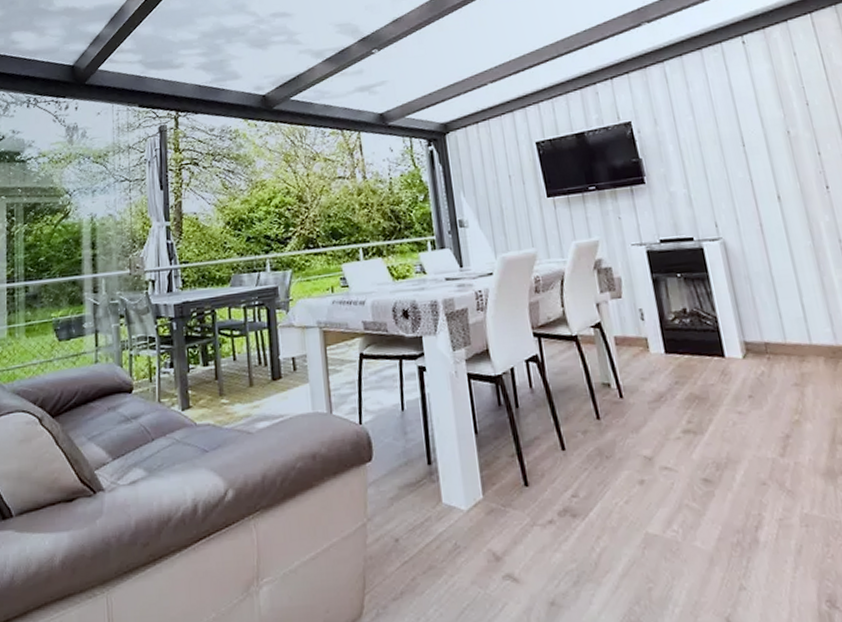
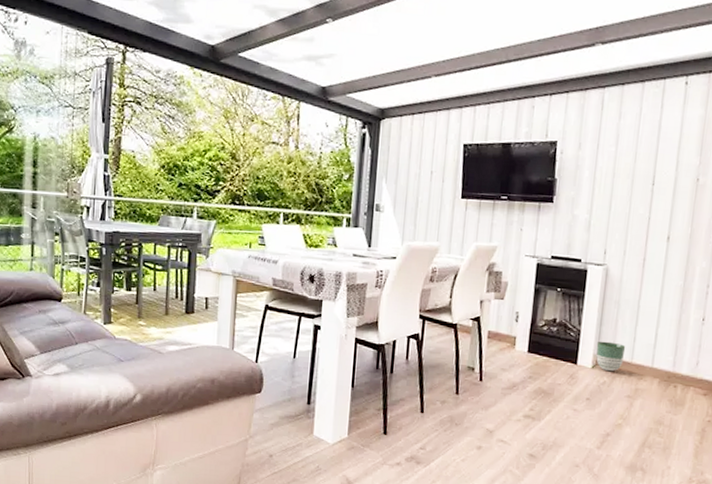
planter: none [739,323,777,359] -> present [596,341,626,372]

